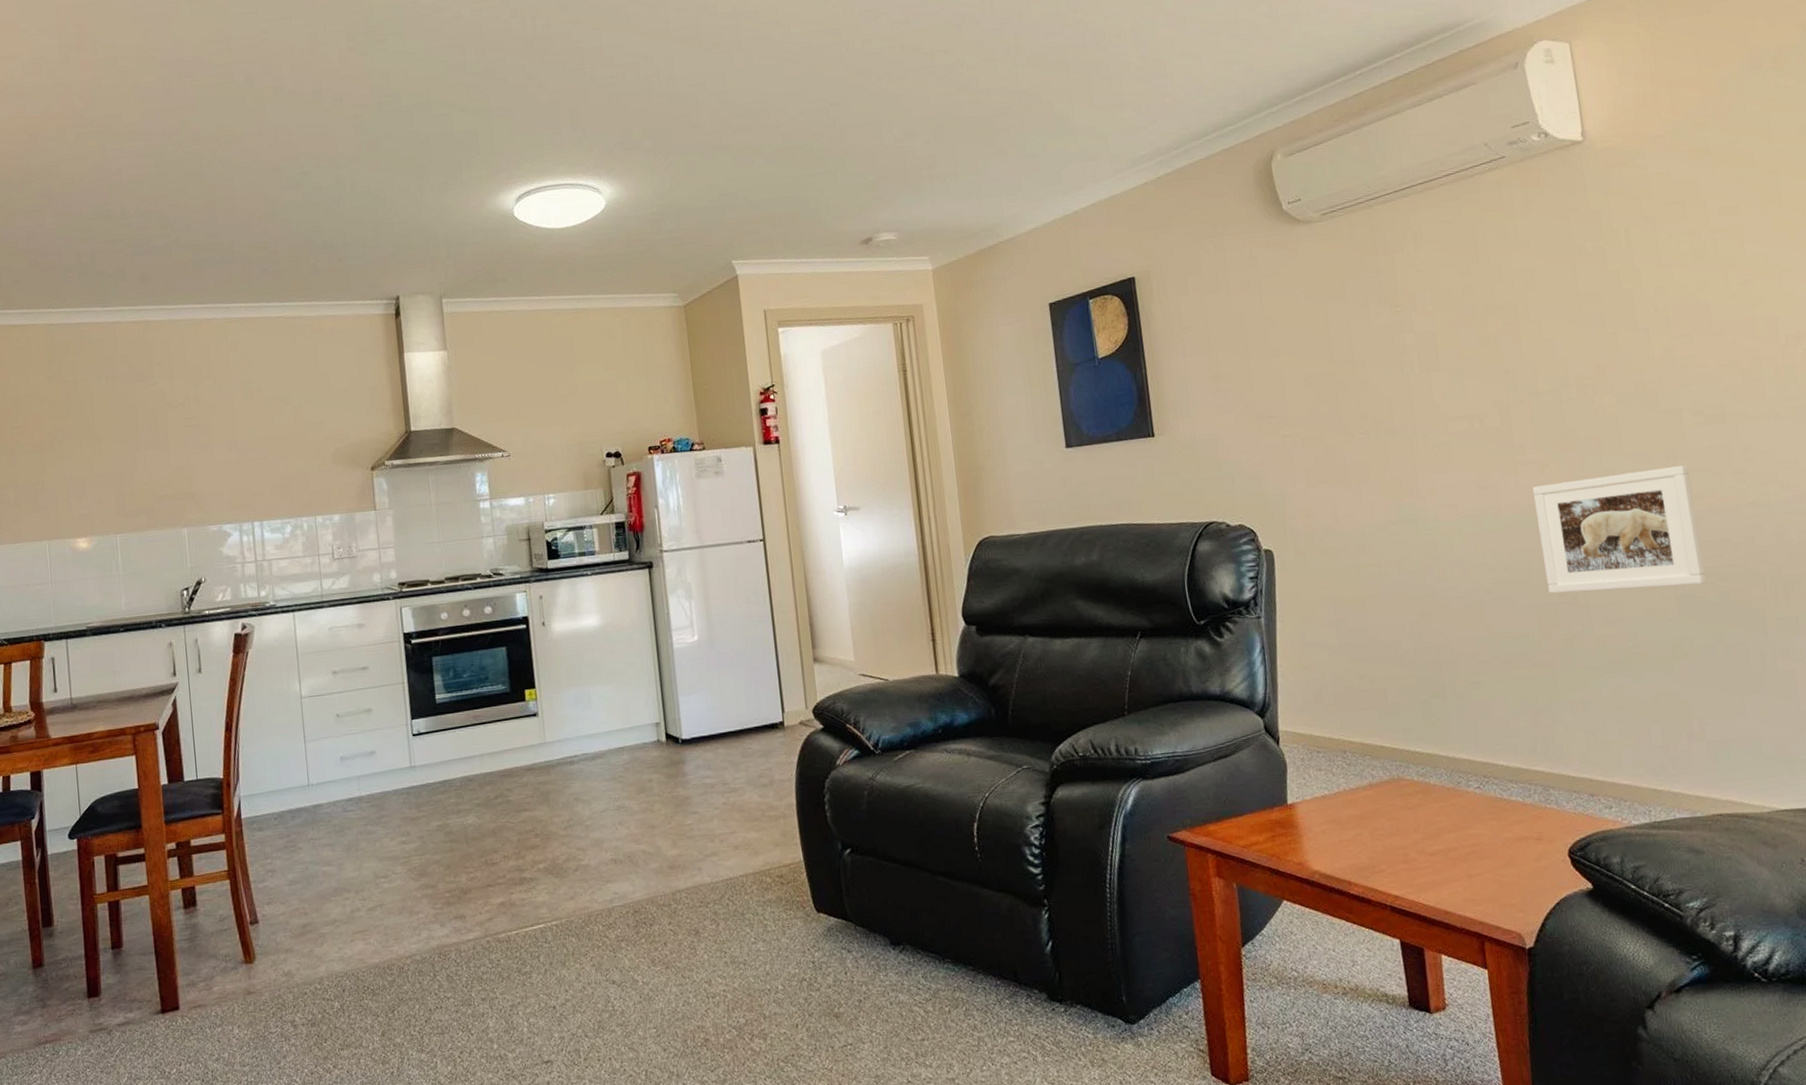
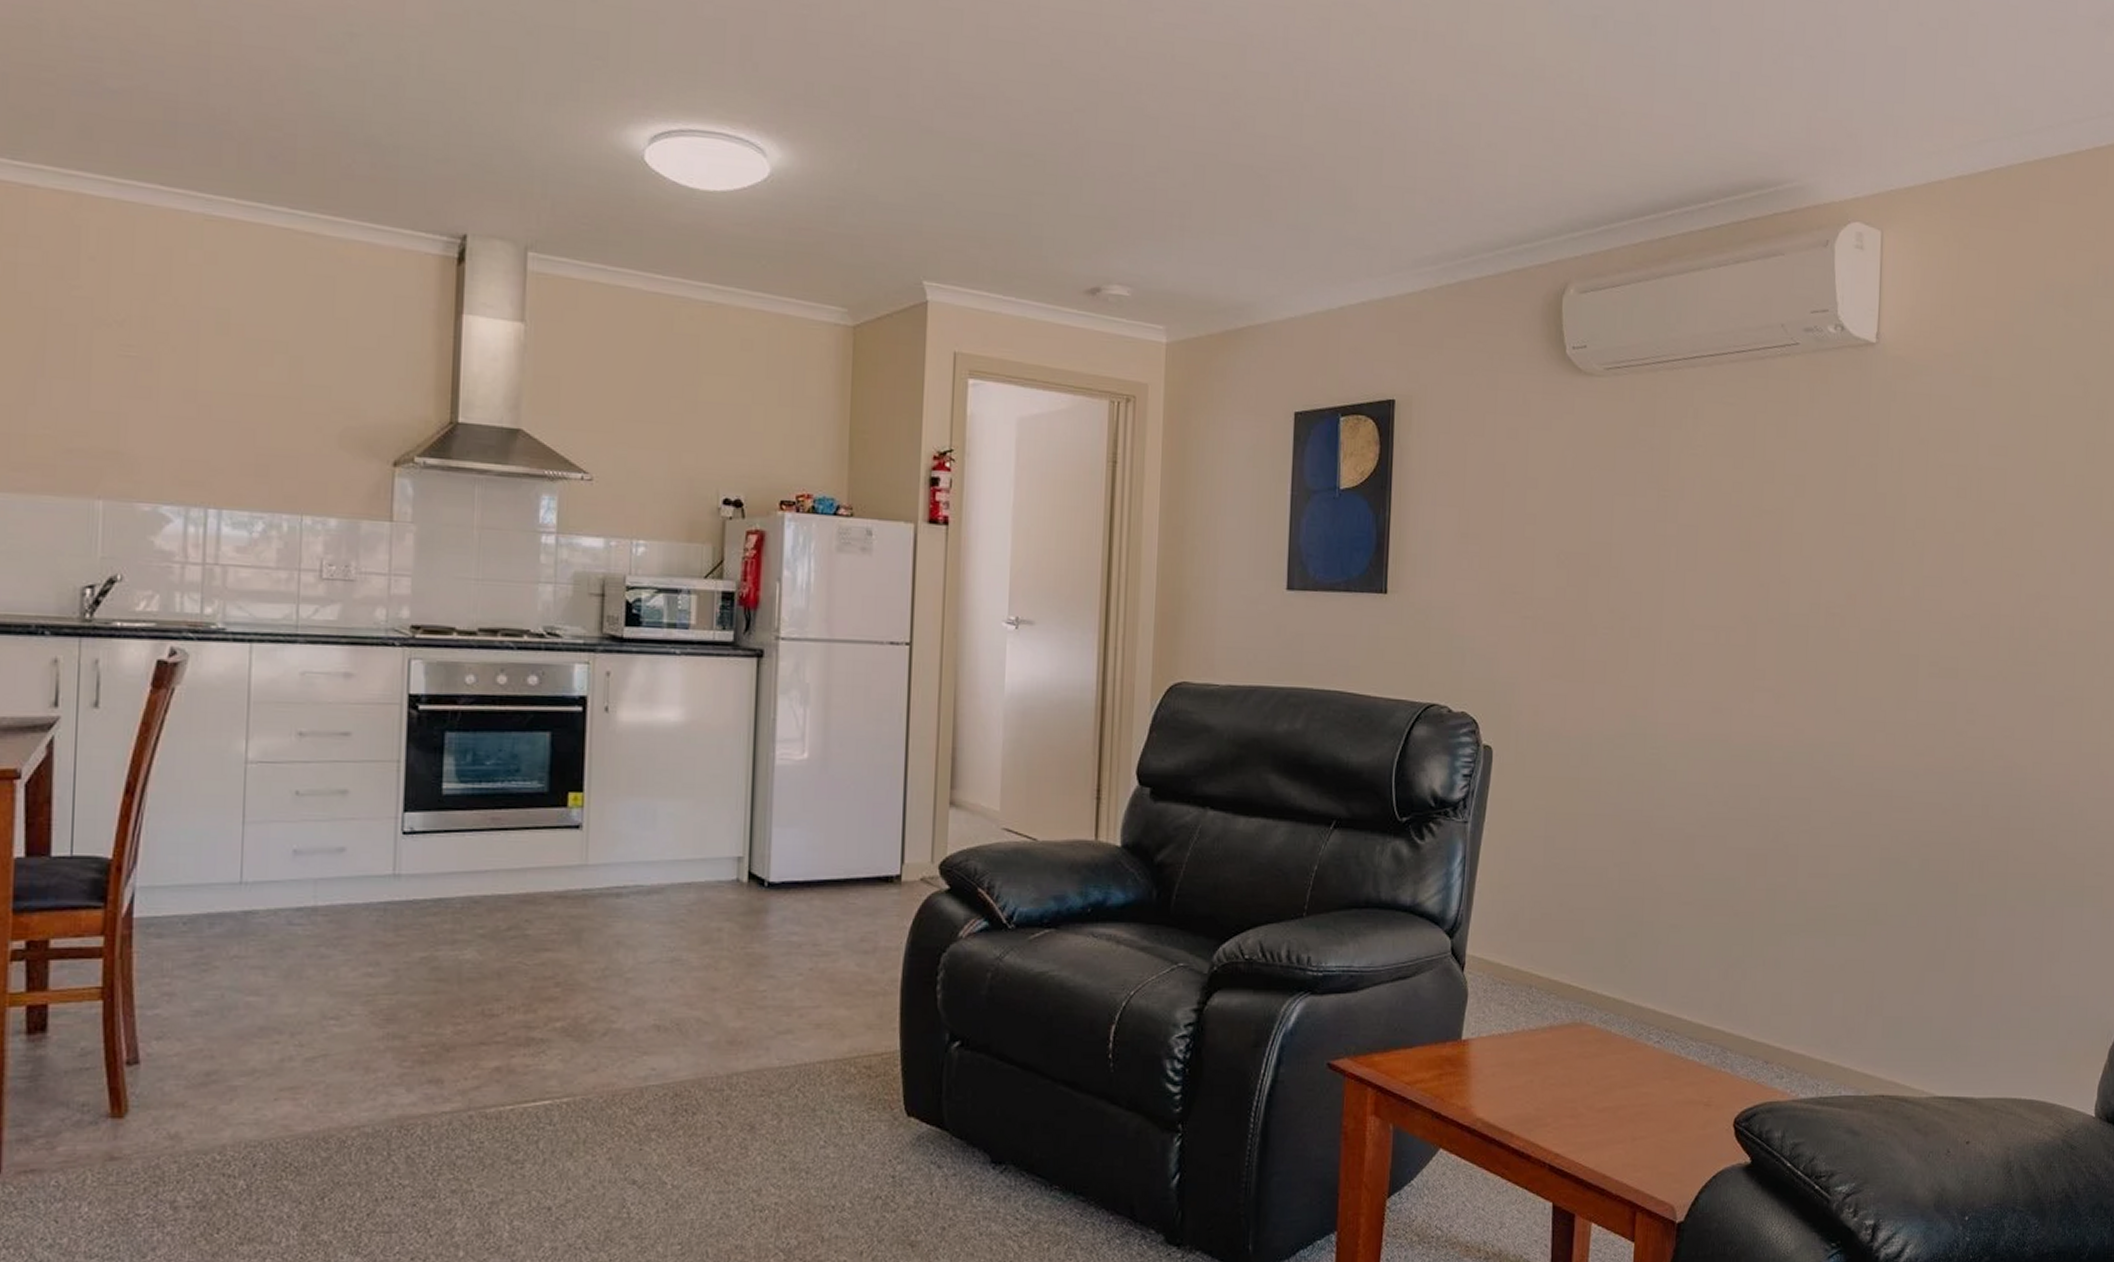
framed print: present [1532,464,1707,594] -> none [1761,716,1915,848]

